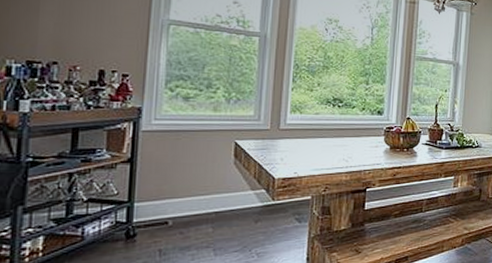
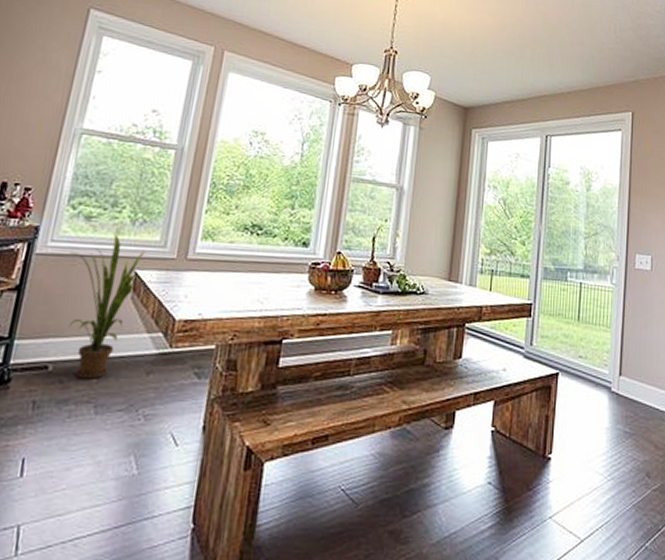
house plant: none [173,110,241,230] -> present [69,233,144,379]

